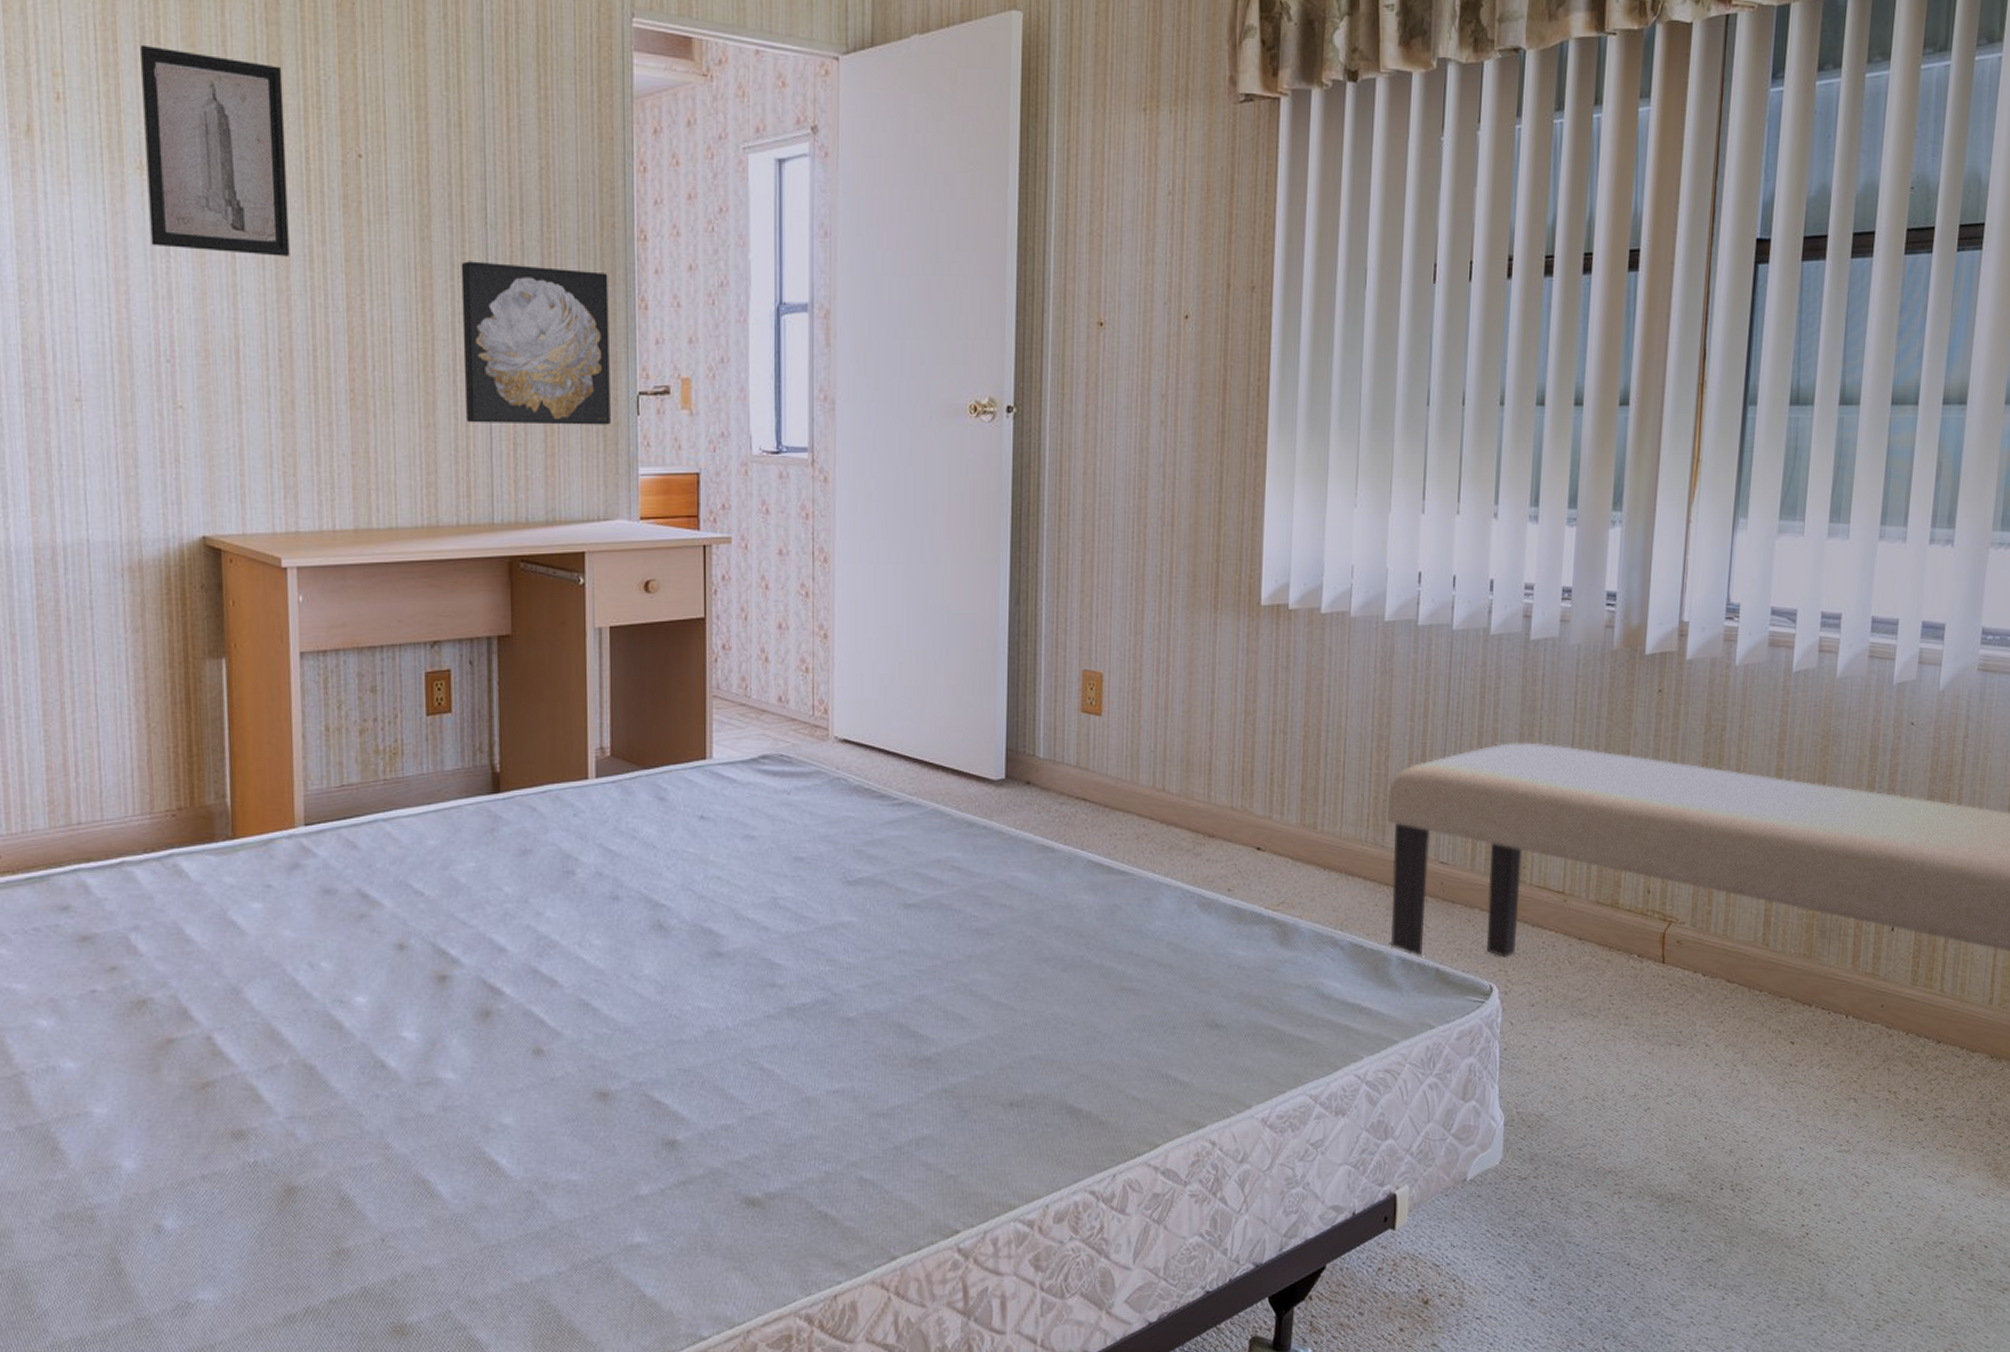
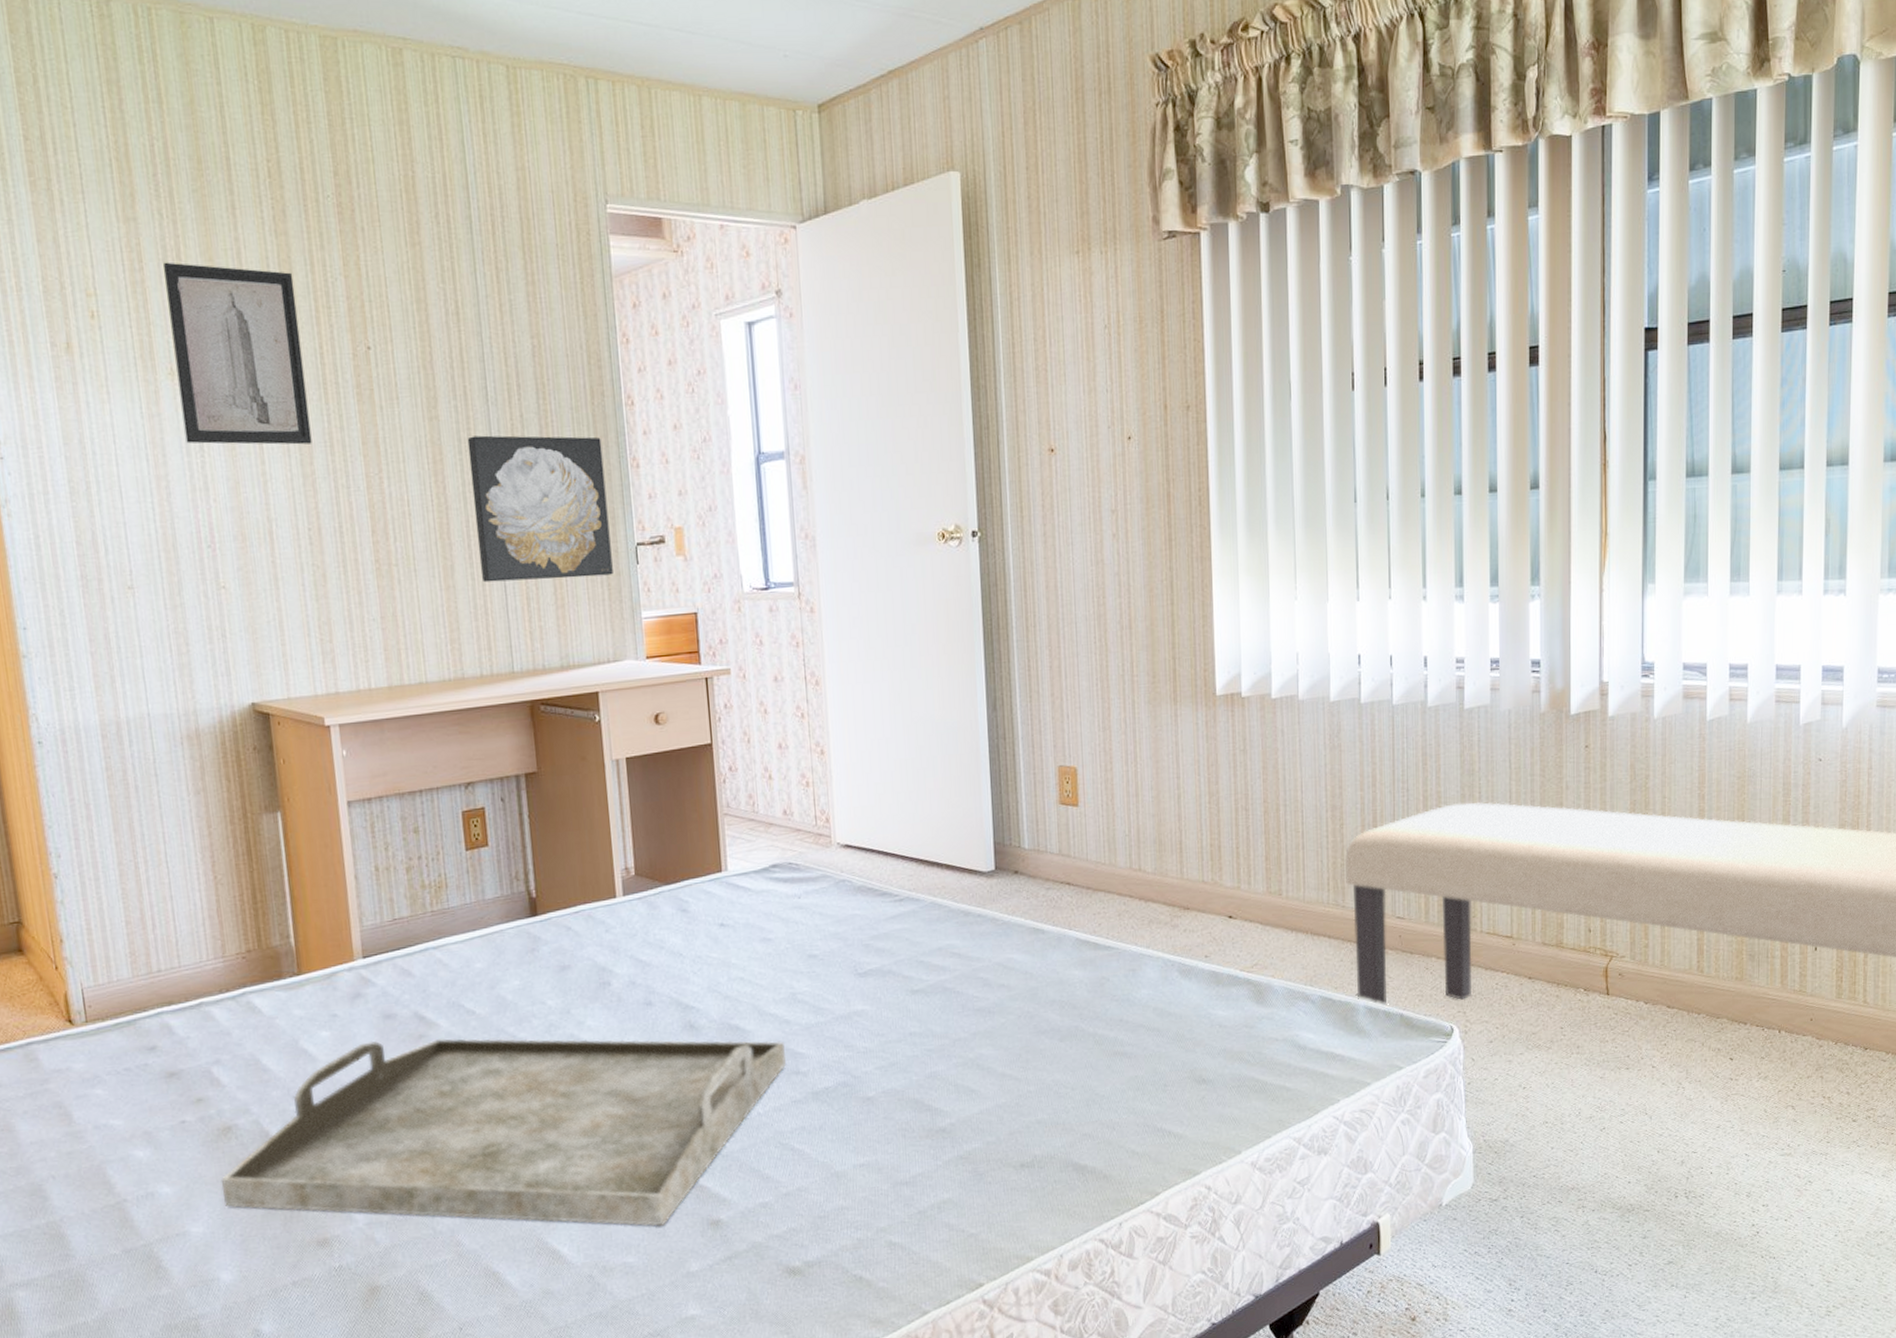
serving tray: none [130,916,761,1143] -> present [220,1038,786,1226]

